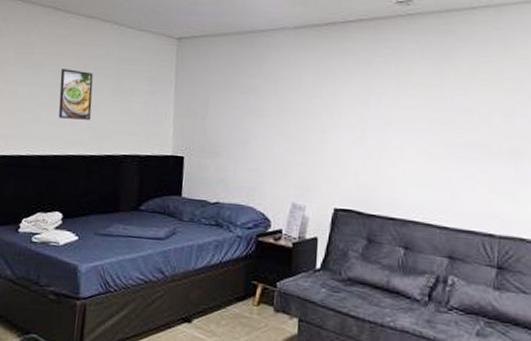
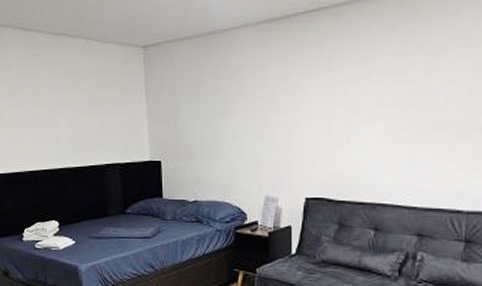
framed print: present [58,69,94,120] -> none [39,87,71,135]

